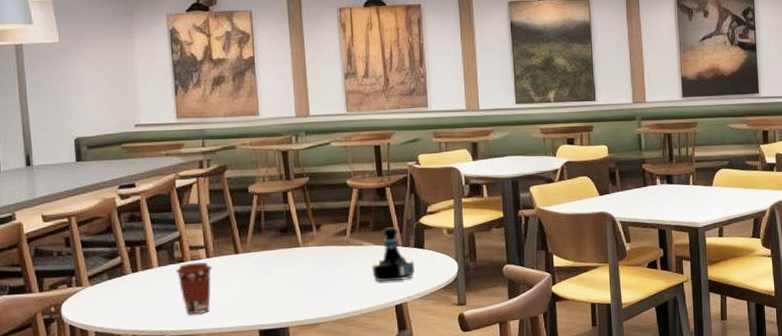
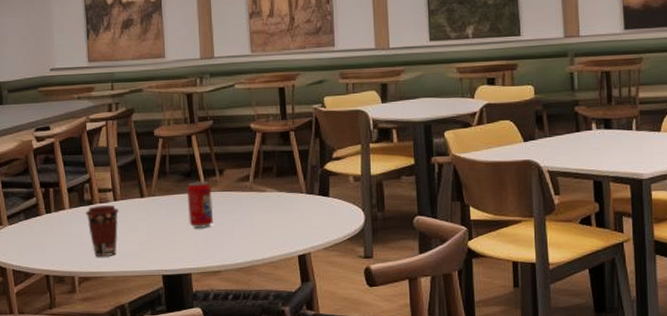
beverage can: none [283,237,311,282] -> present [186,181,214,228]
tequila bottle: present [371,227,415,283] -> none [274,173,319,231]

